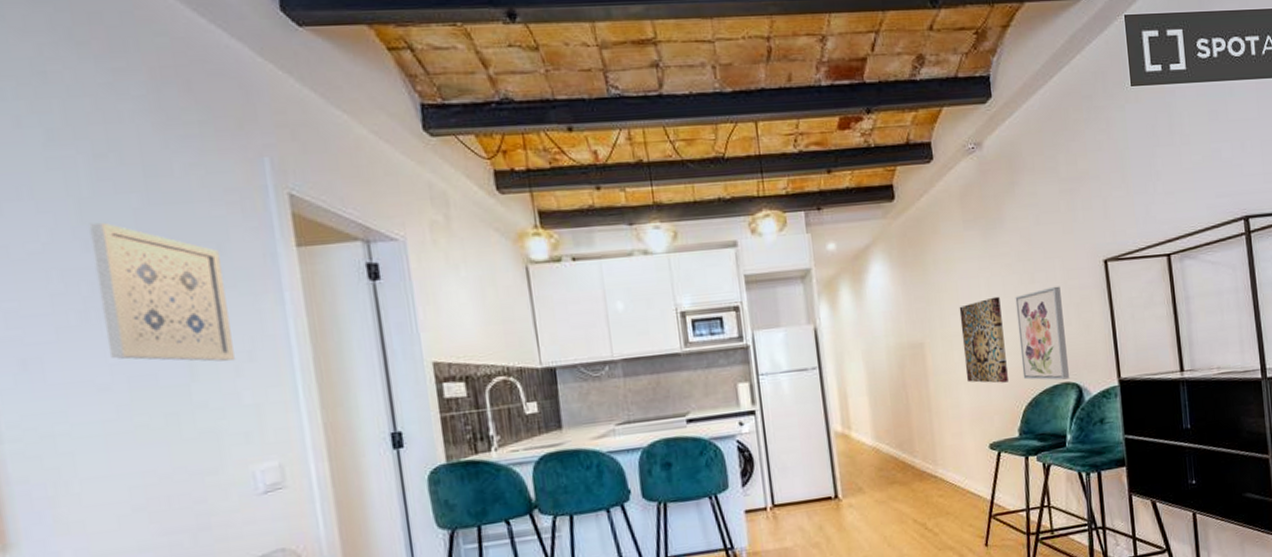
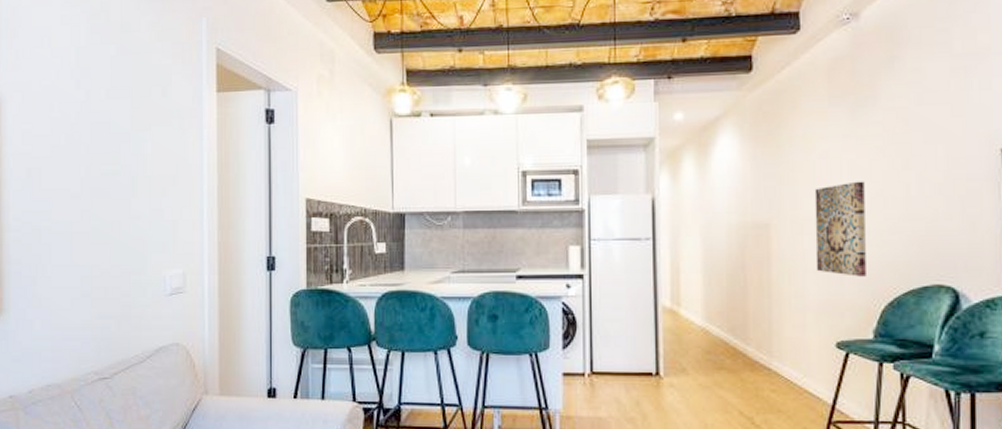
wall art: present [89,222,235,362] -> none [82,66,163,182]
wall art: present [1015,286,1069,380] -> none [883,174,943,281]

